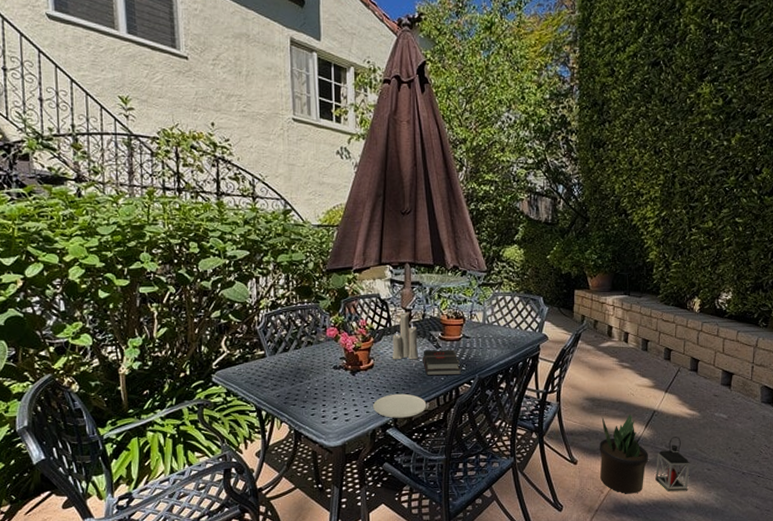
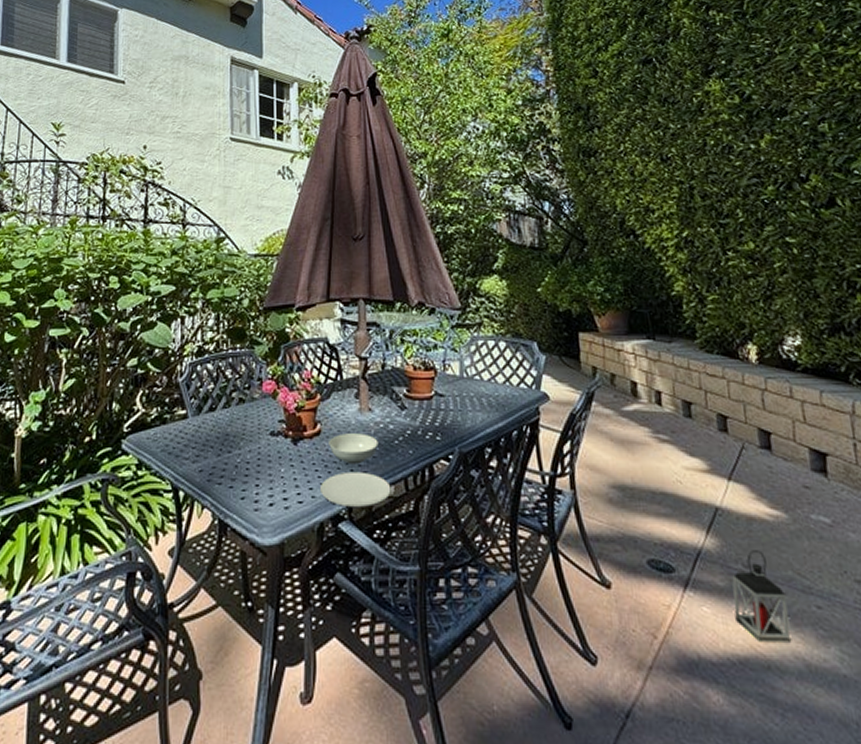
bowl: none [380,366,418,389] -> present [329,433,379,465]
candle: present [392,310,419,360] -> none [344,358,379,425]
hardback book: present [423,350,461,376] -> none [384,412,435,448]
planter: present [599,414,648,494] -> none [638,512,719,643]

